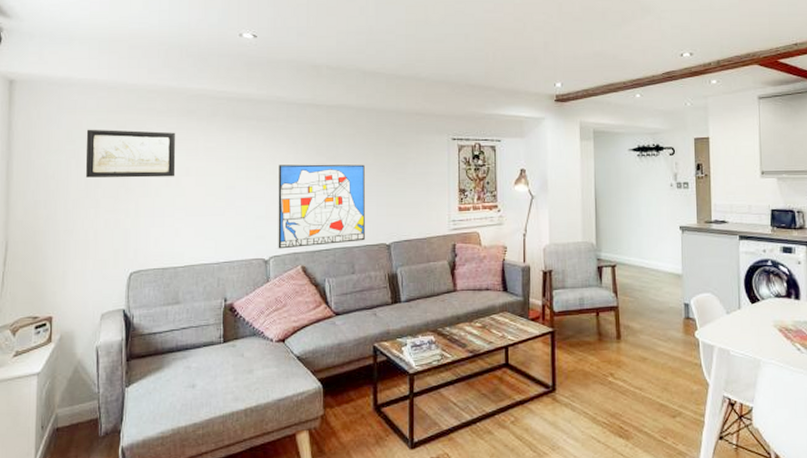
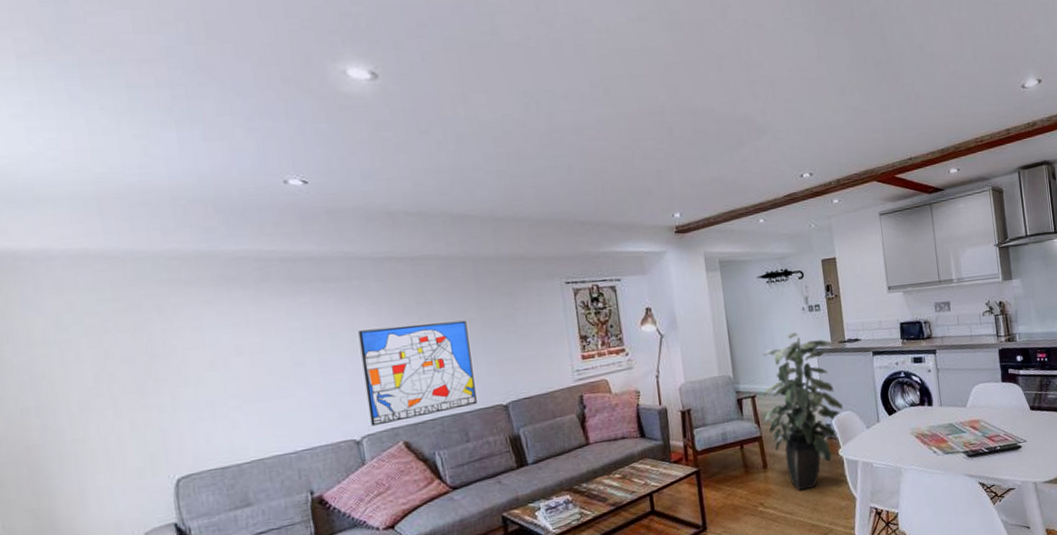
wall art: present [85,129,176,178] -> none [83,305,222,372]
indoor plant: none [621,207,703,366] -> present [762,332,843,490]

